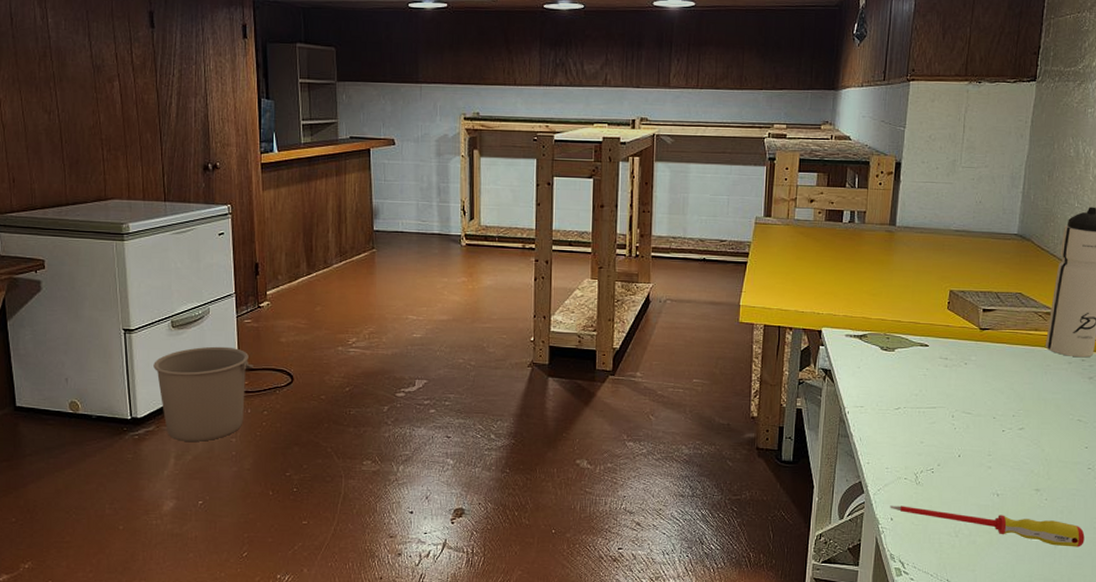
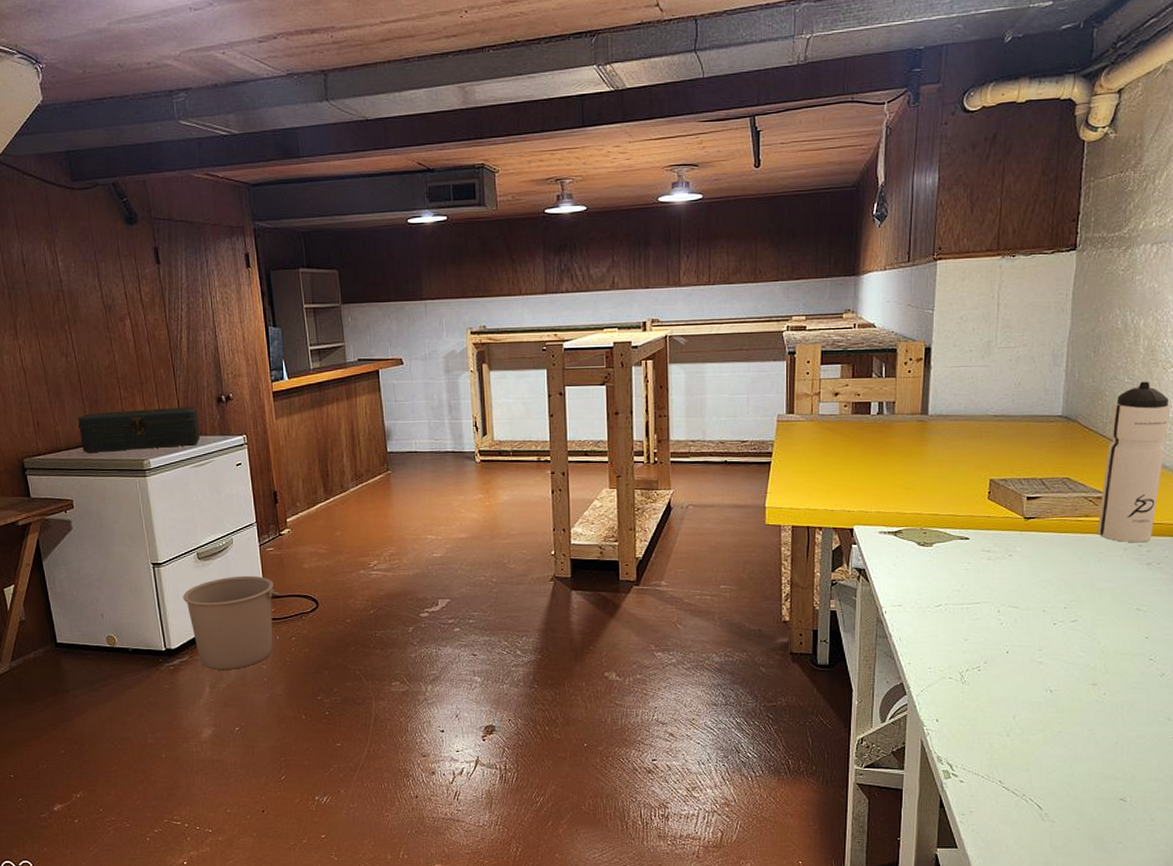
toolbox: none [55,172,184,214] -> present [77,406,200,454]
screwdriver: present [890,505,1085,547] -> none [935,706,1148,743]

